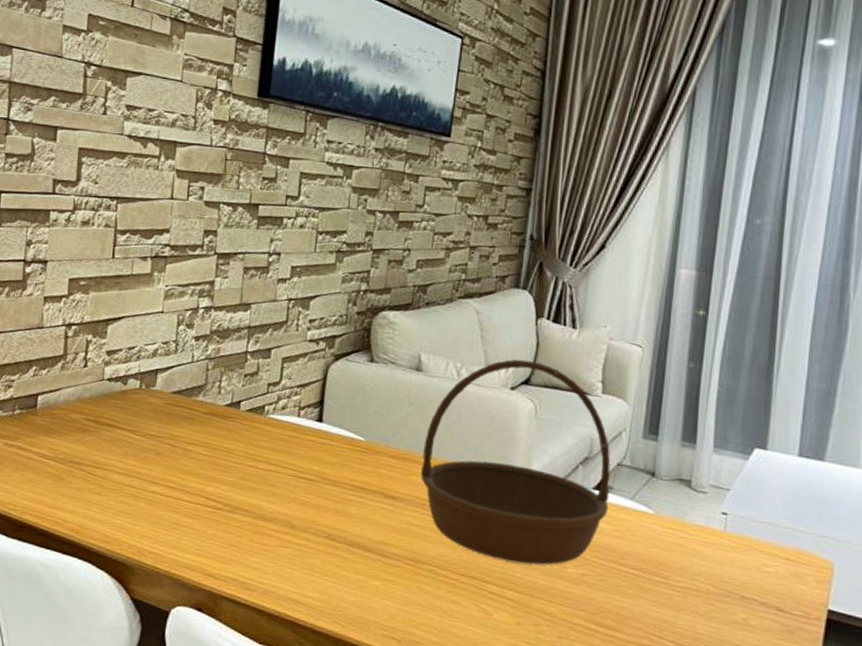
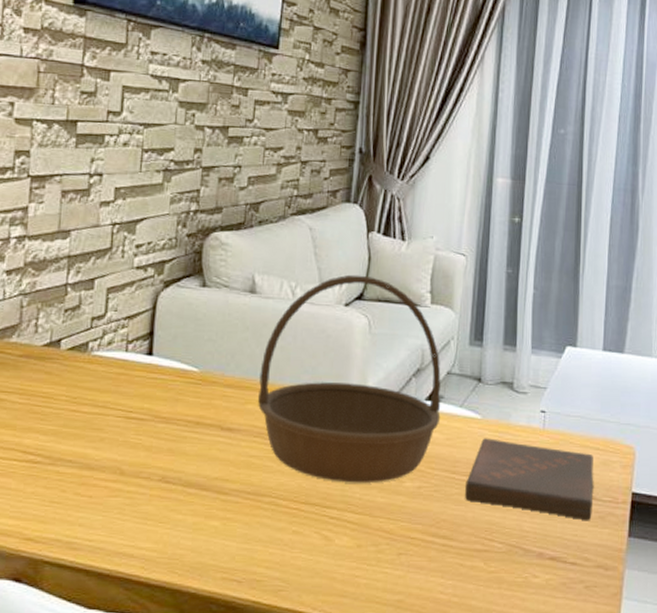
book: none [633,533,782,633] -> present [465,438,594,521]

